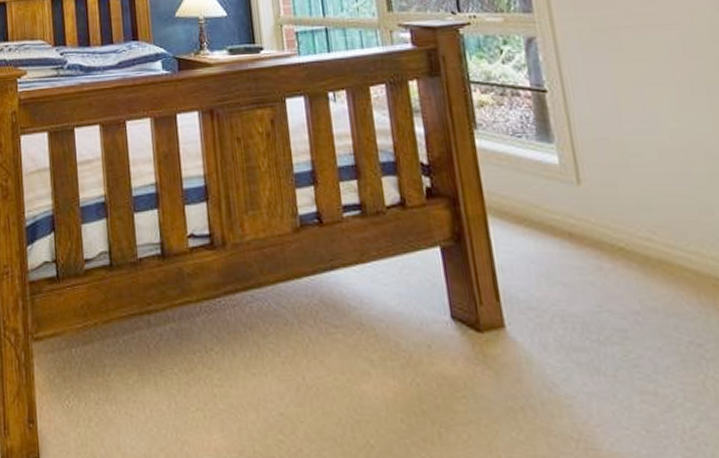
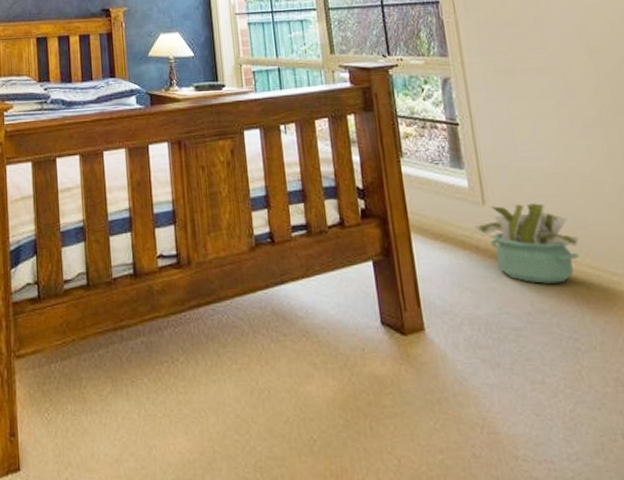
decorative plant: none [566,184,704,278] -> present [473,203,580,284]

